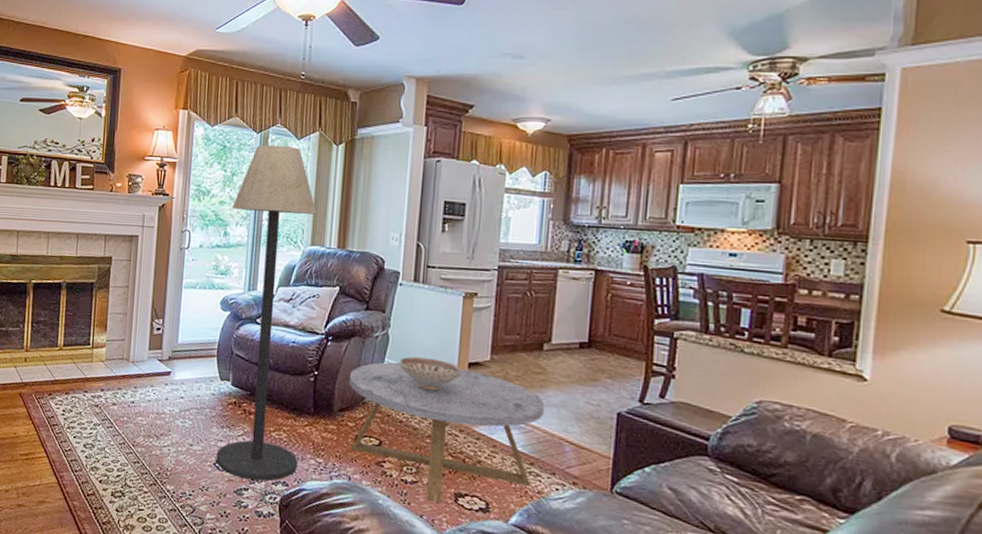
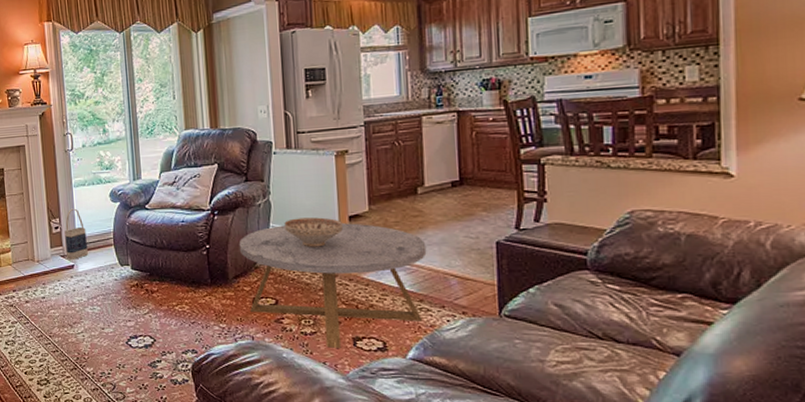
bag: none [165,310,190,366] -> present [65,208,88,260]
floor lamp: present [216,144,317,481] -> none [106,40,203,352]

